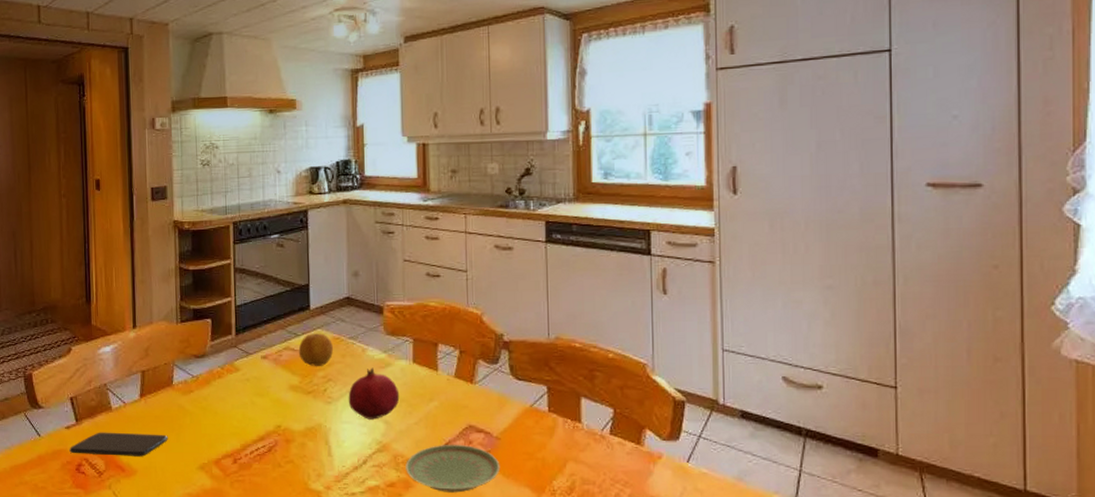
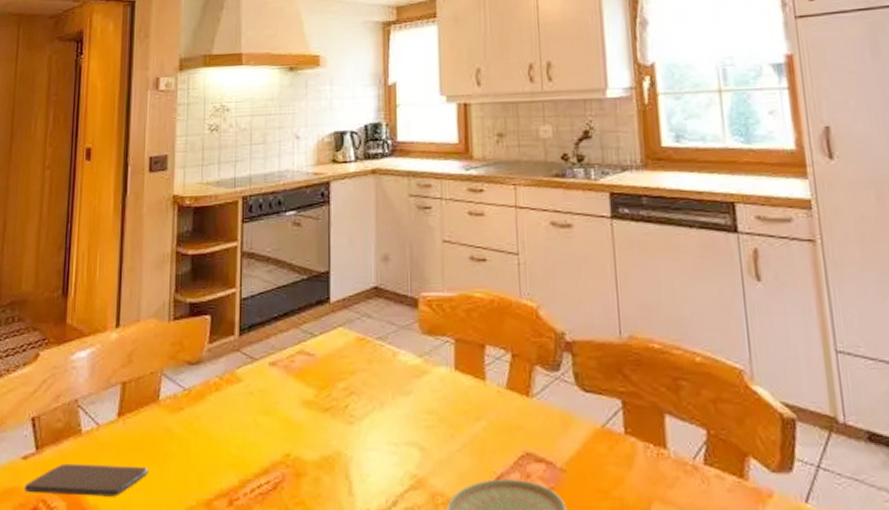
fruit: present [298,333,333,366] -> none [314,332,357,375]
fruit: present [348,367,400,420] -> none [374,376,439,445]

